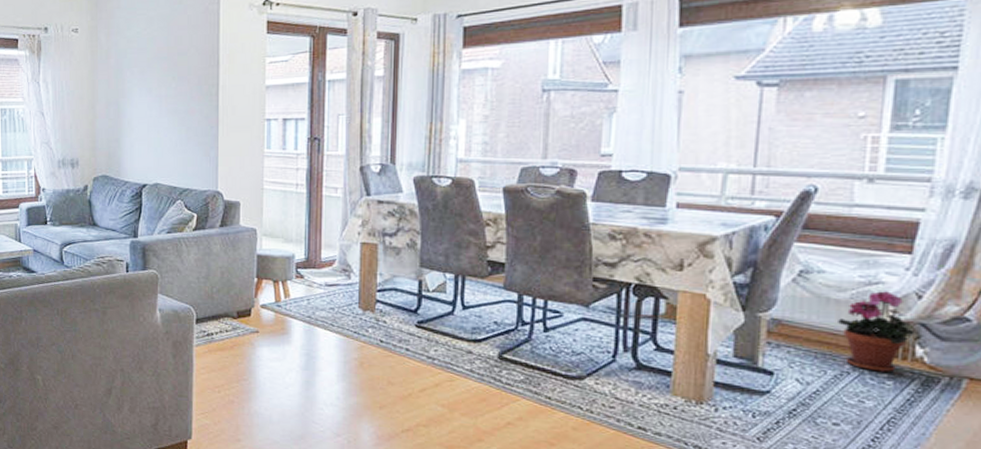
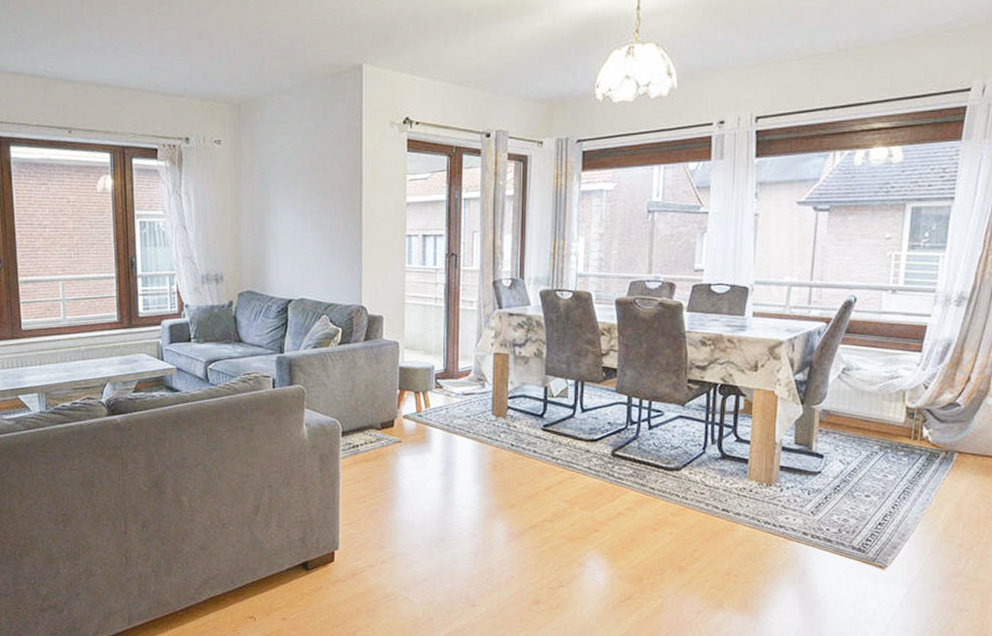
potted plant: present [838,291,915,372] -> none [870,384,923,451]

